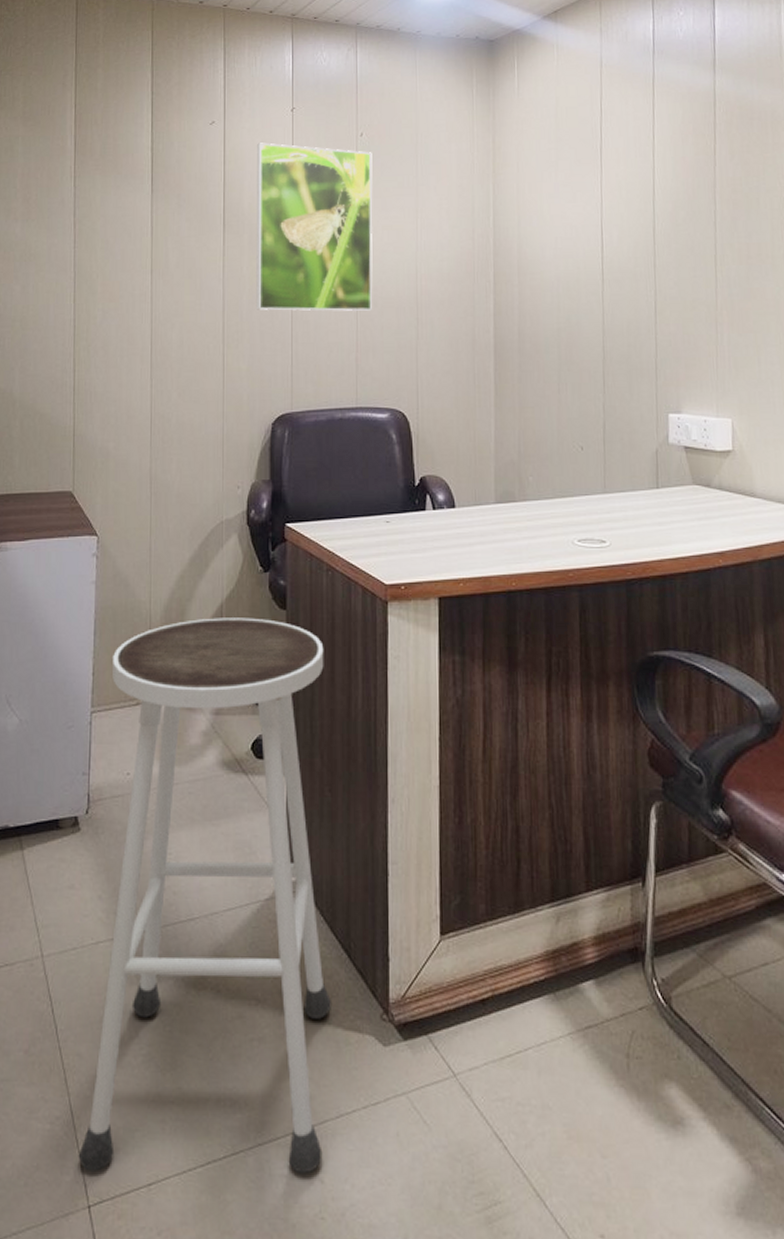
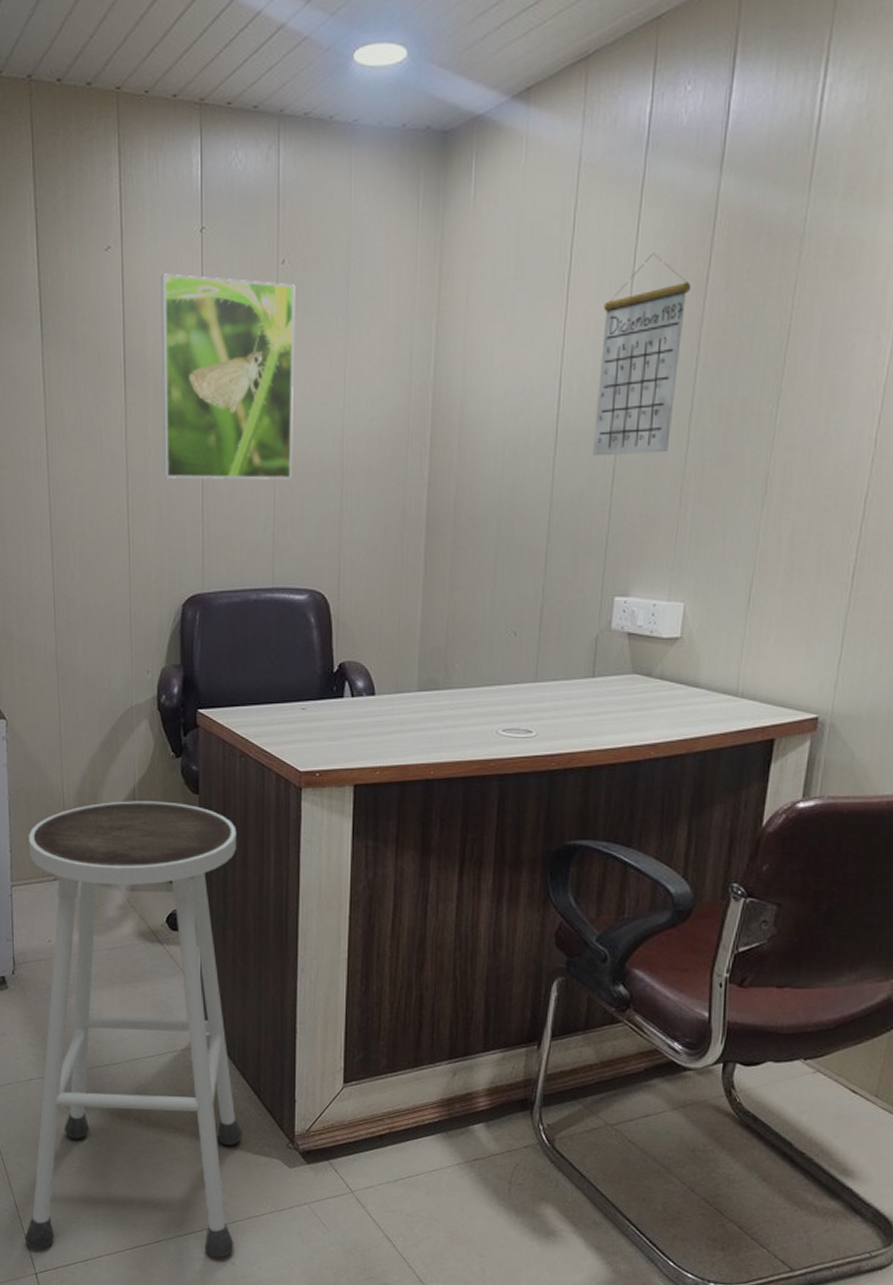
calendar: none [632,131,702,292] -> present [592,253,690,456]

